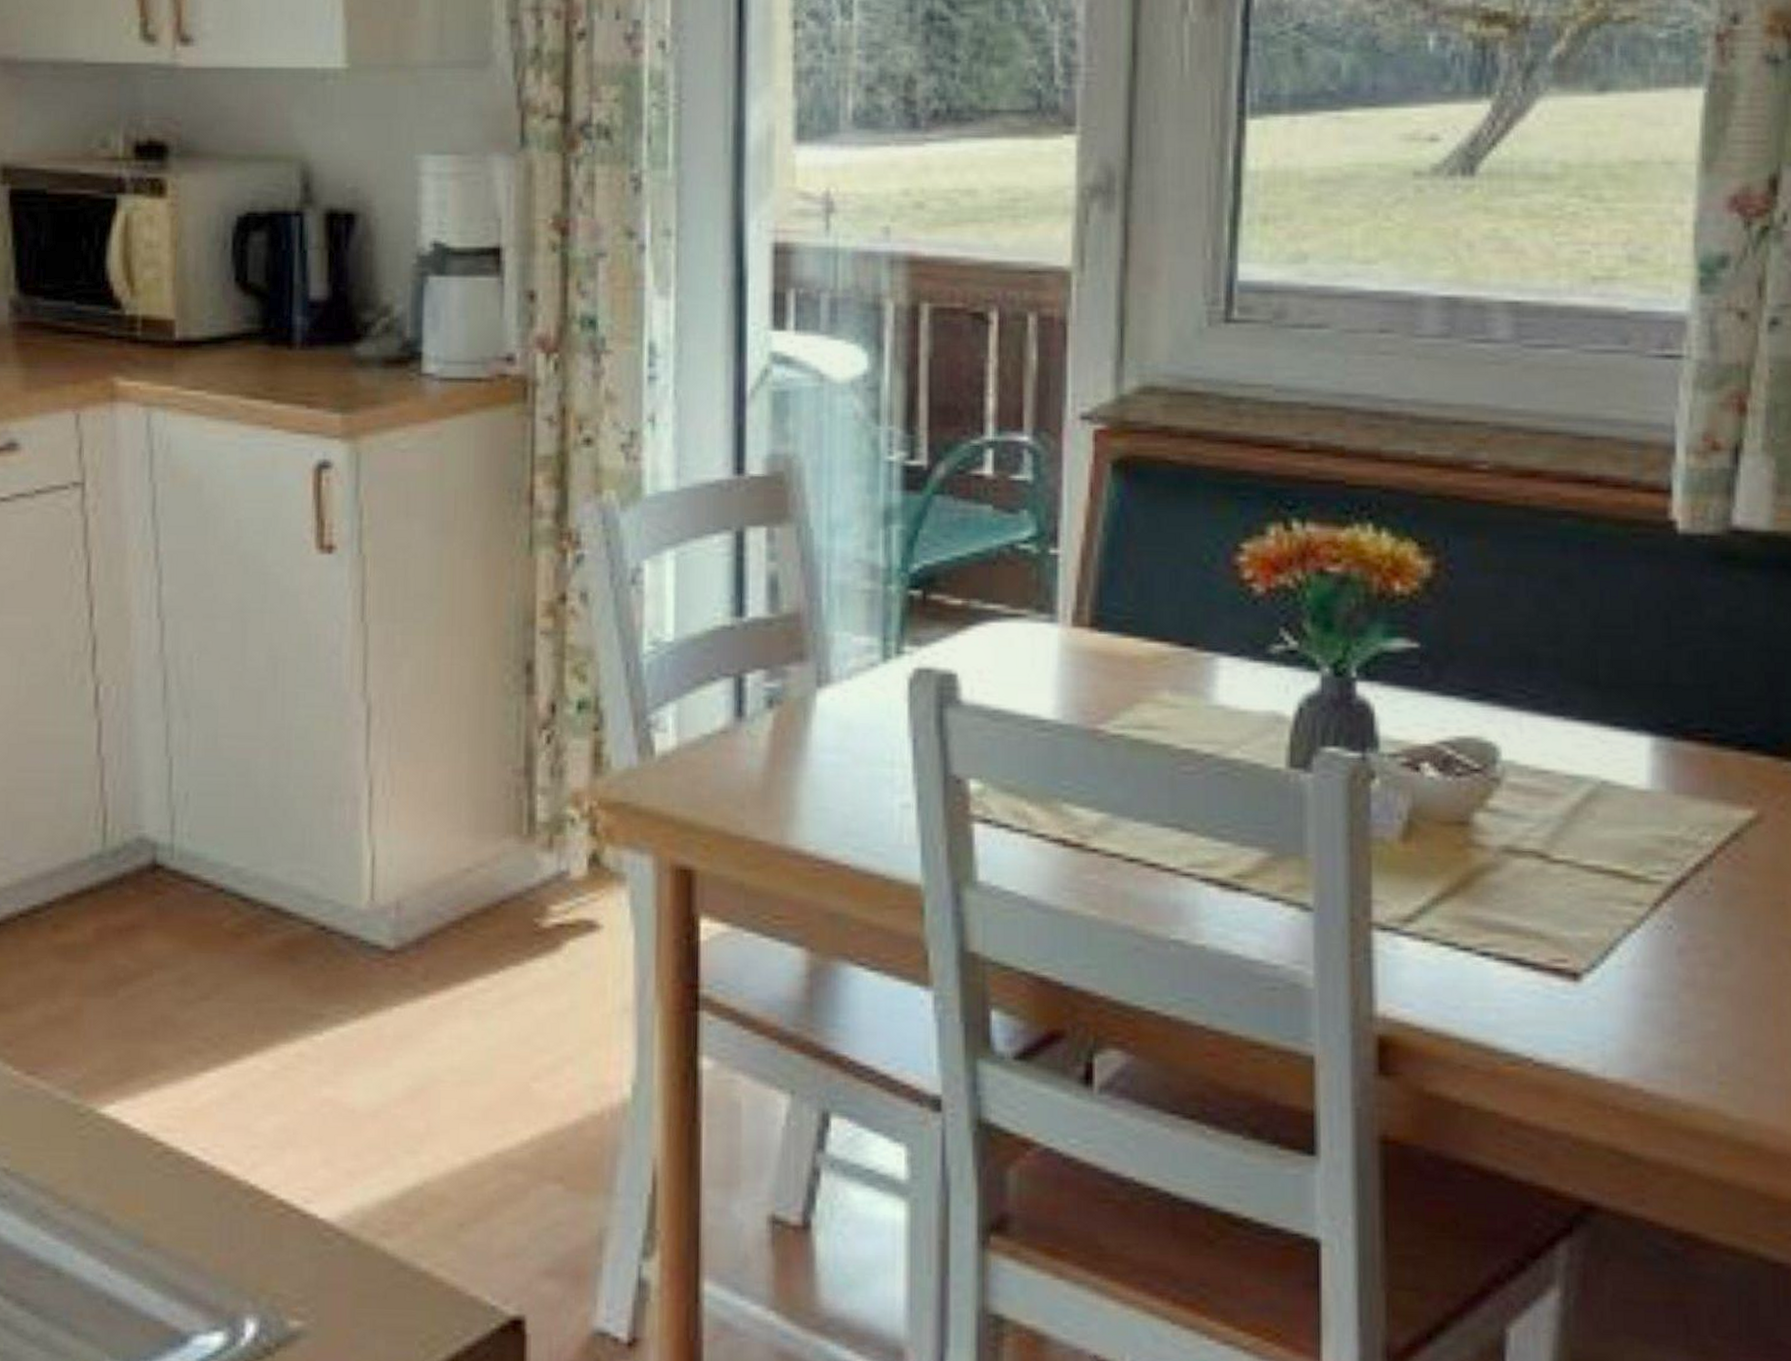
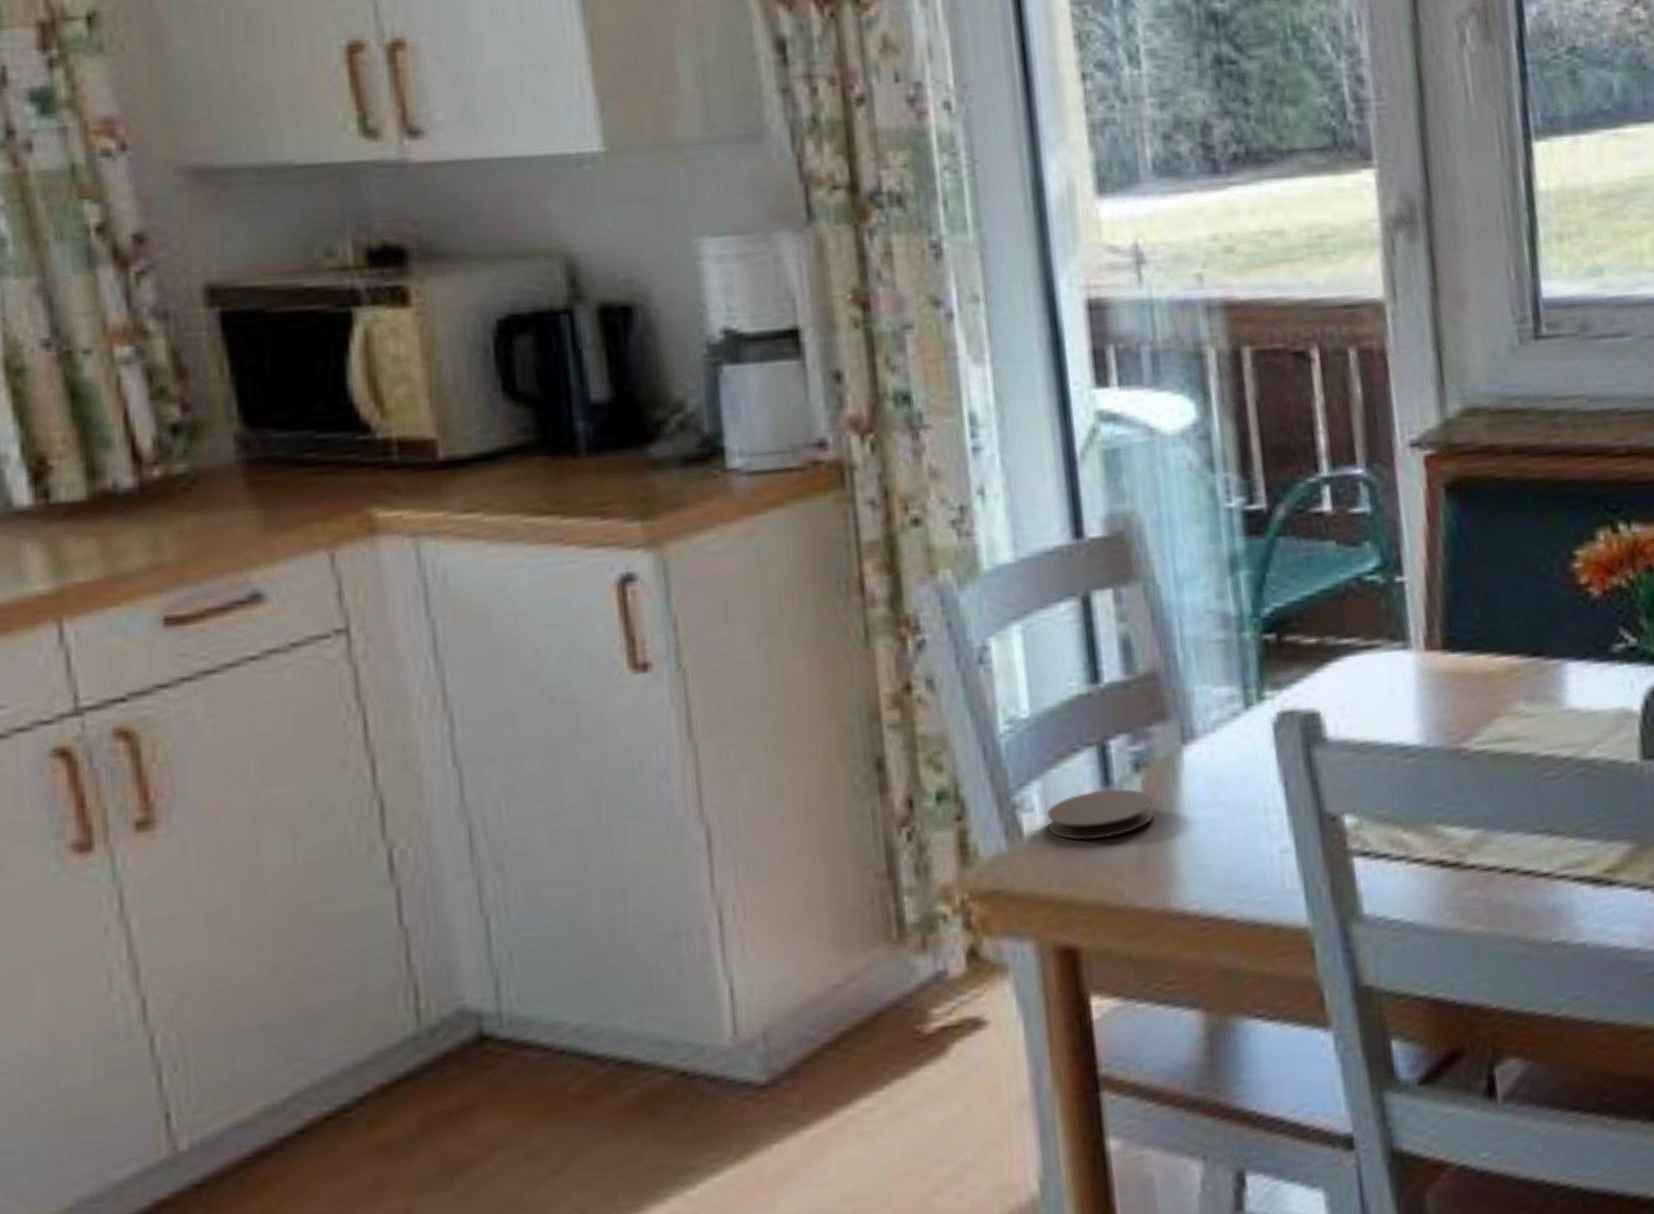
coaster: none [679,720,782,768] -> present [1046,788,1154,841]

